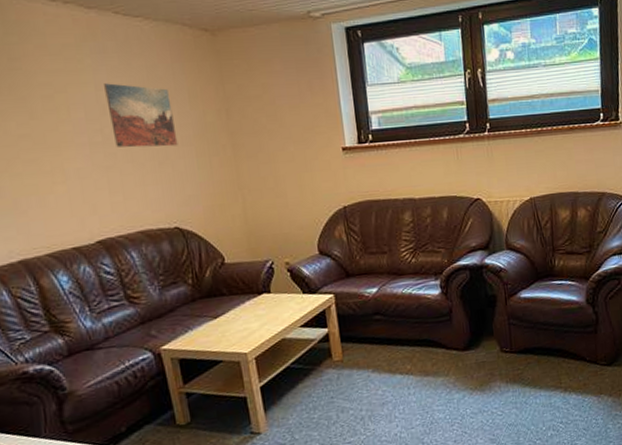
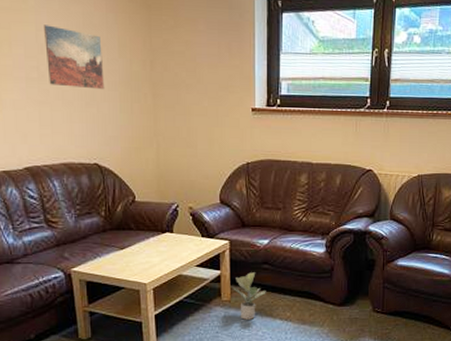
potted plant: none [344,325,382,380] -> present [233,272,266,320]

